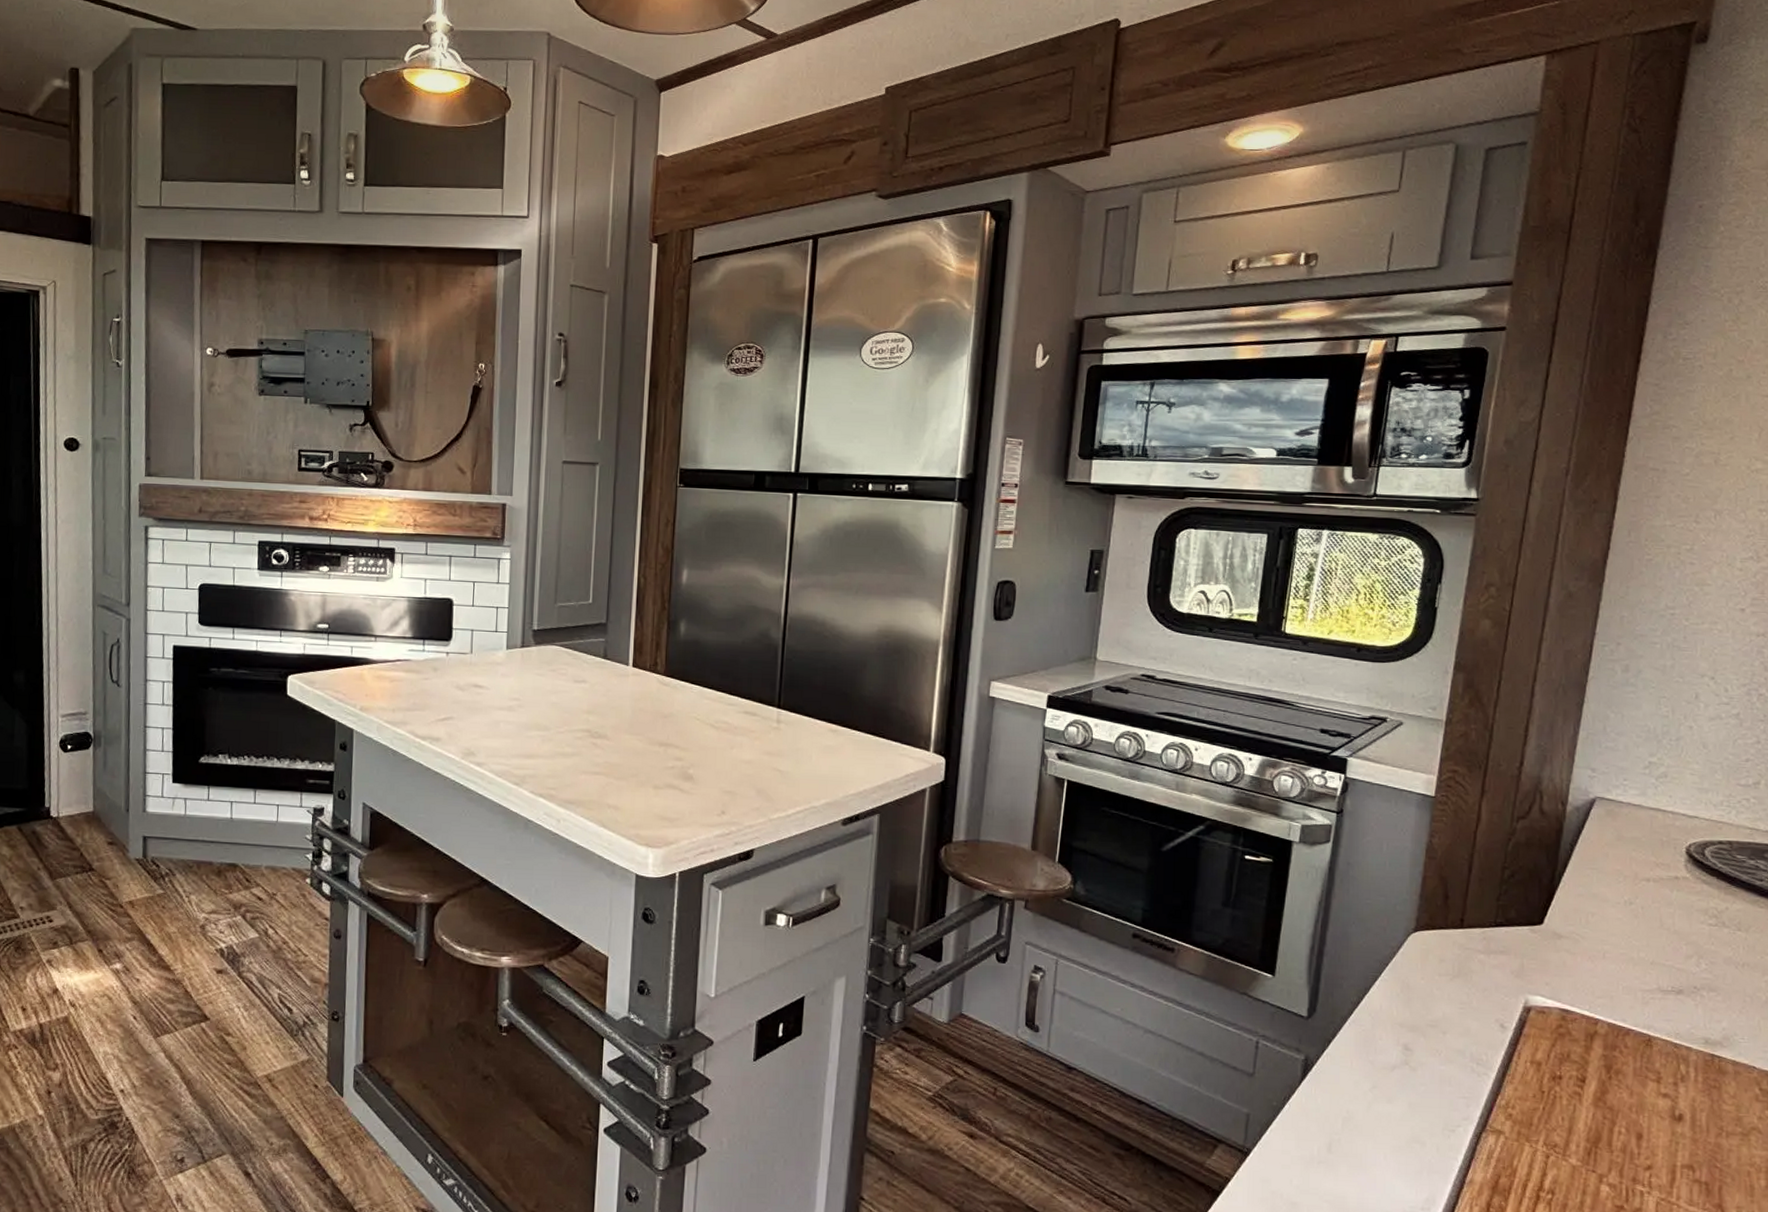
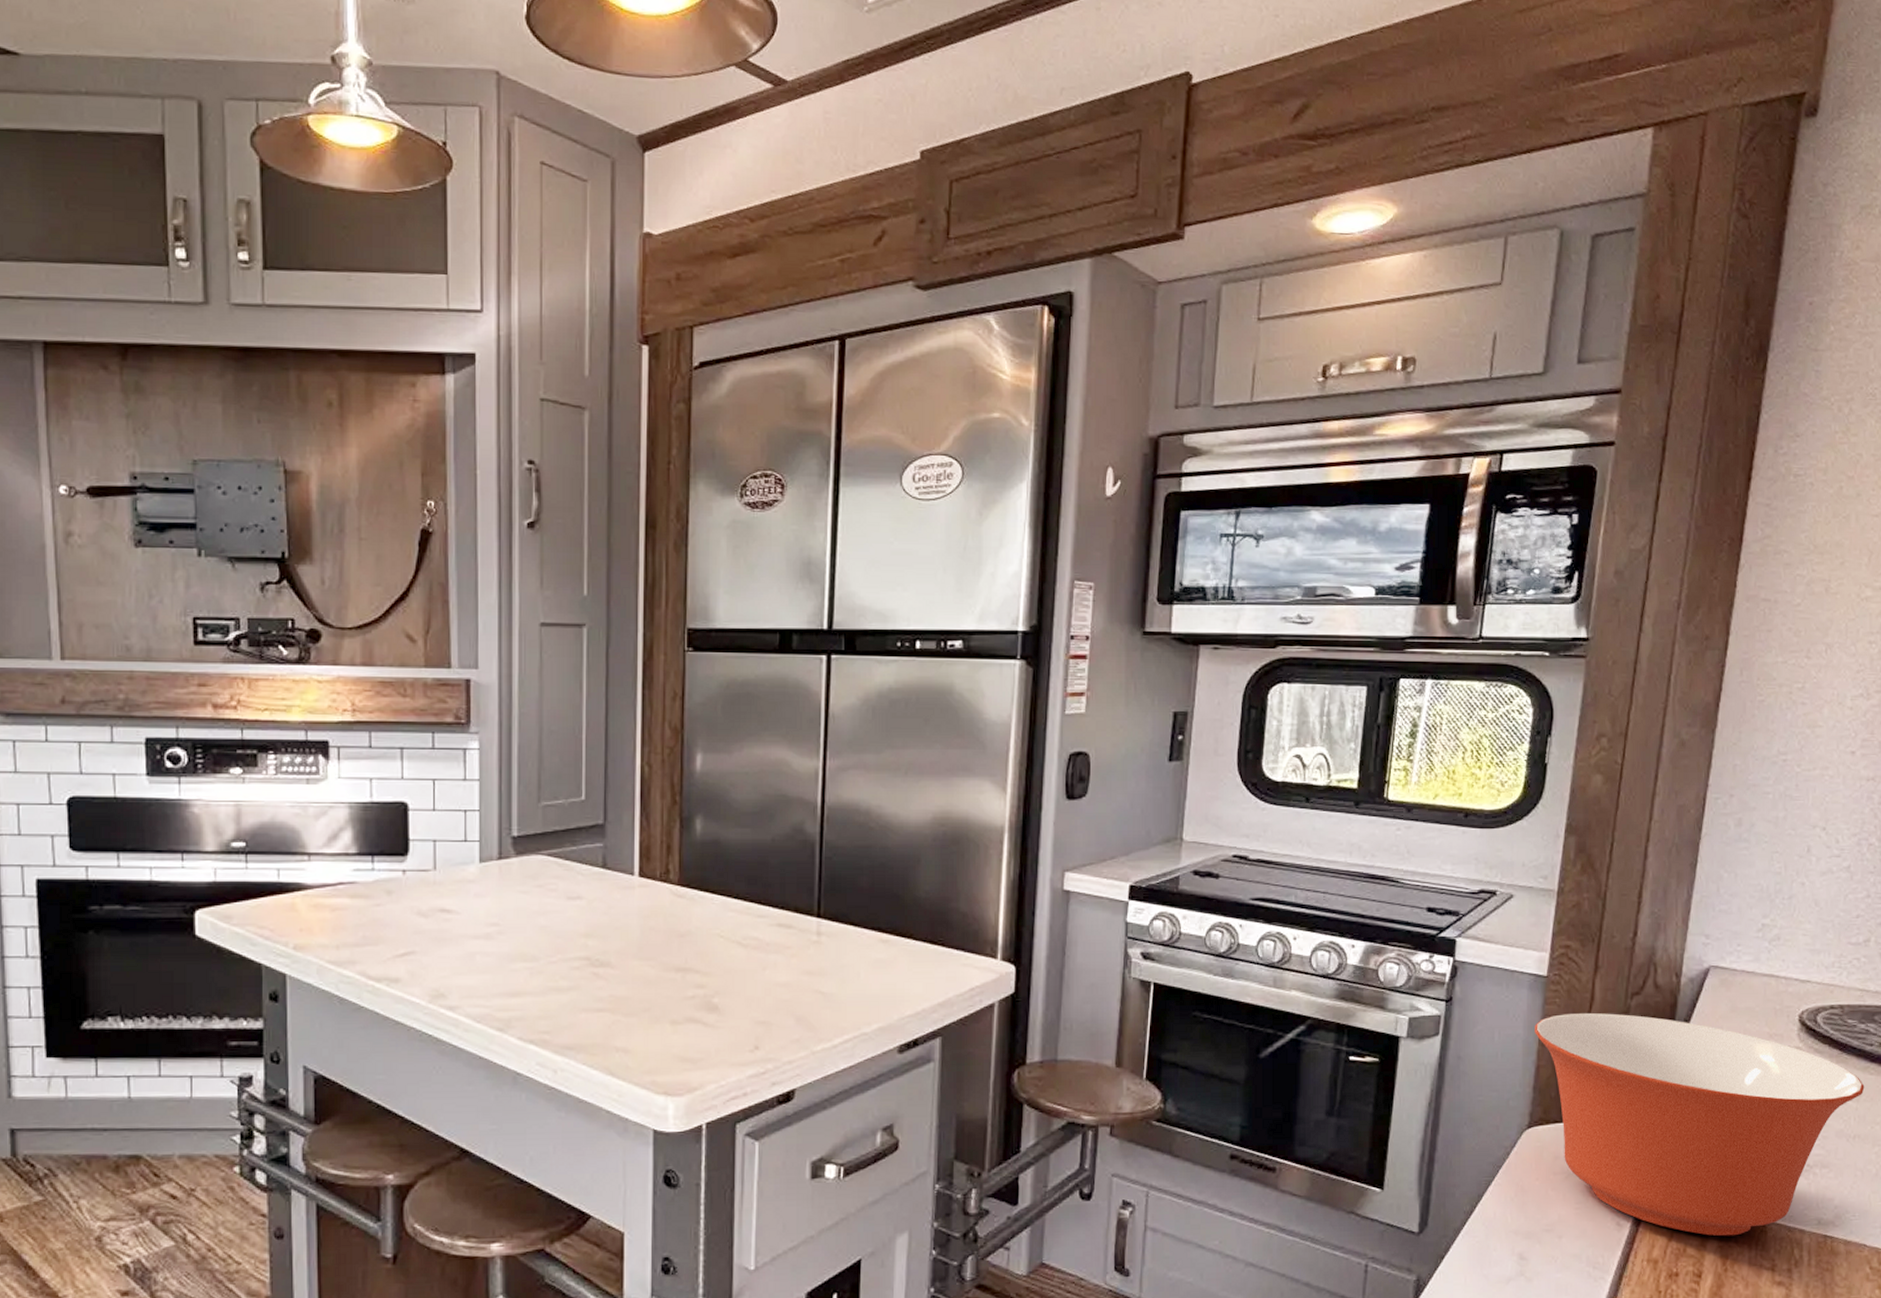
mixing bowl: none [1422,831,1754,1047] -> present [1535,1013,1865,1236]

